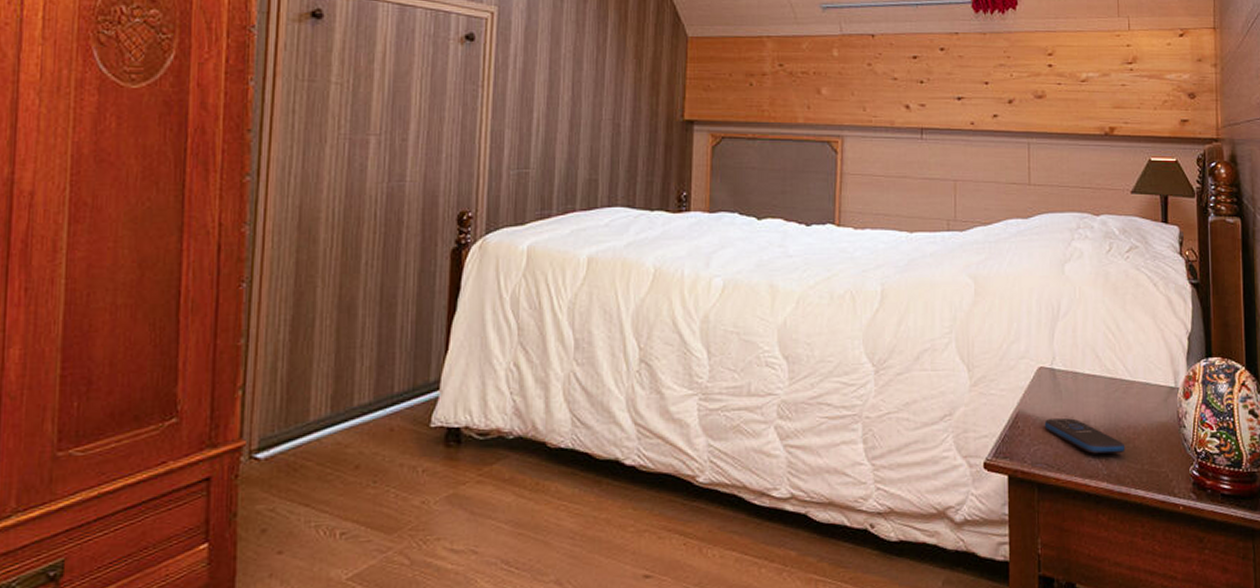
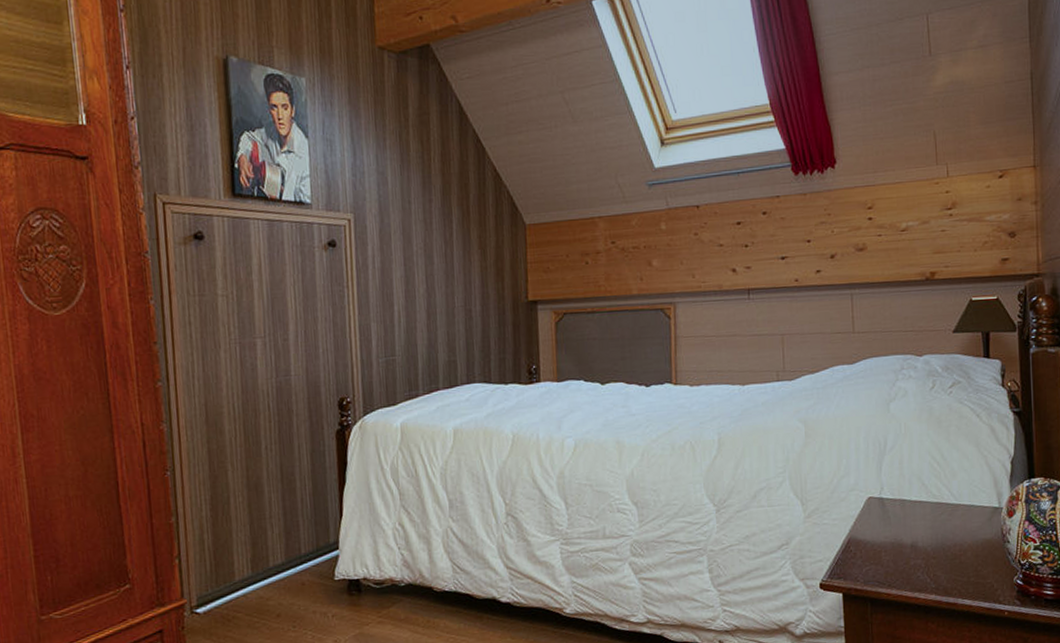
mobile phone: present [1044,418,1126,454] -> none [875,540,952,571]

